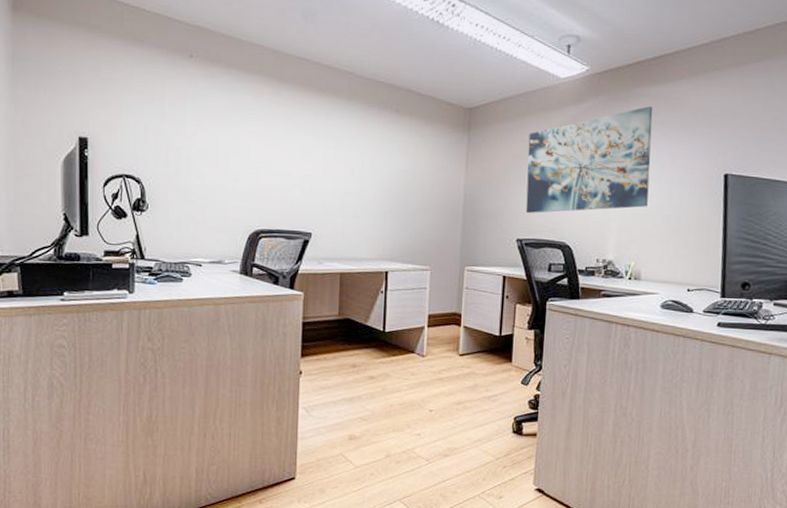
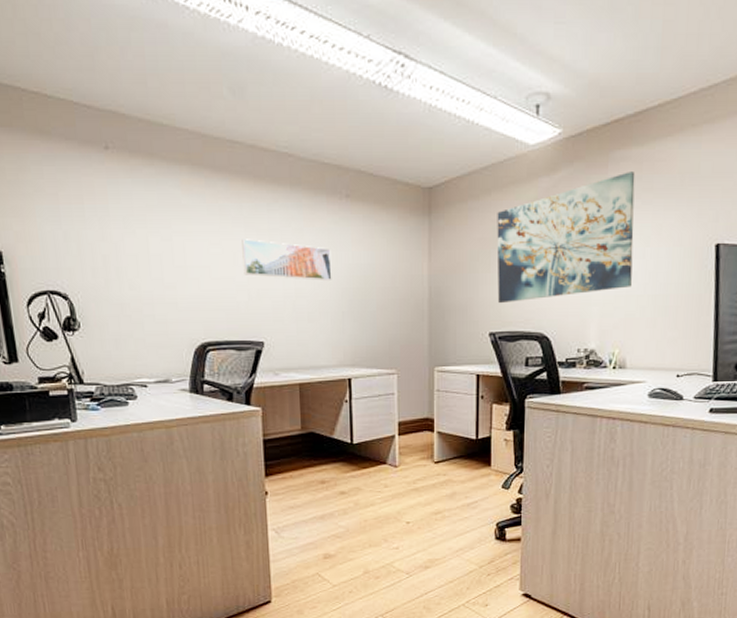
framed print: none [299,141,379,184] -> present [242,239,332,282]

